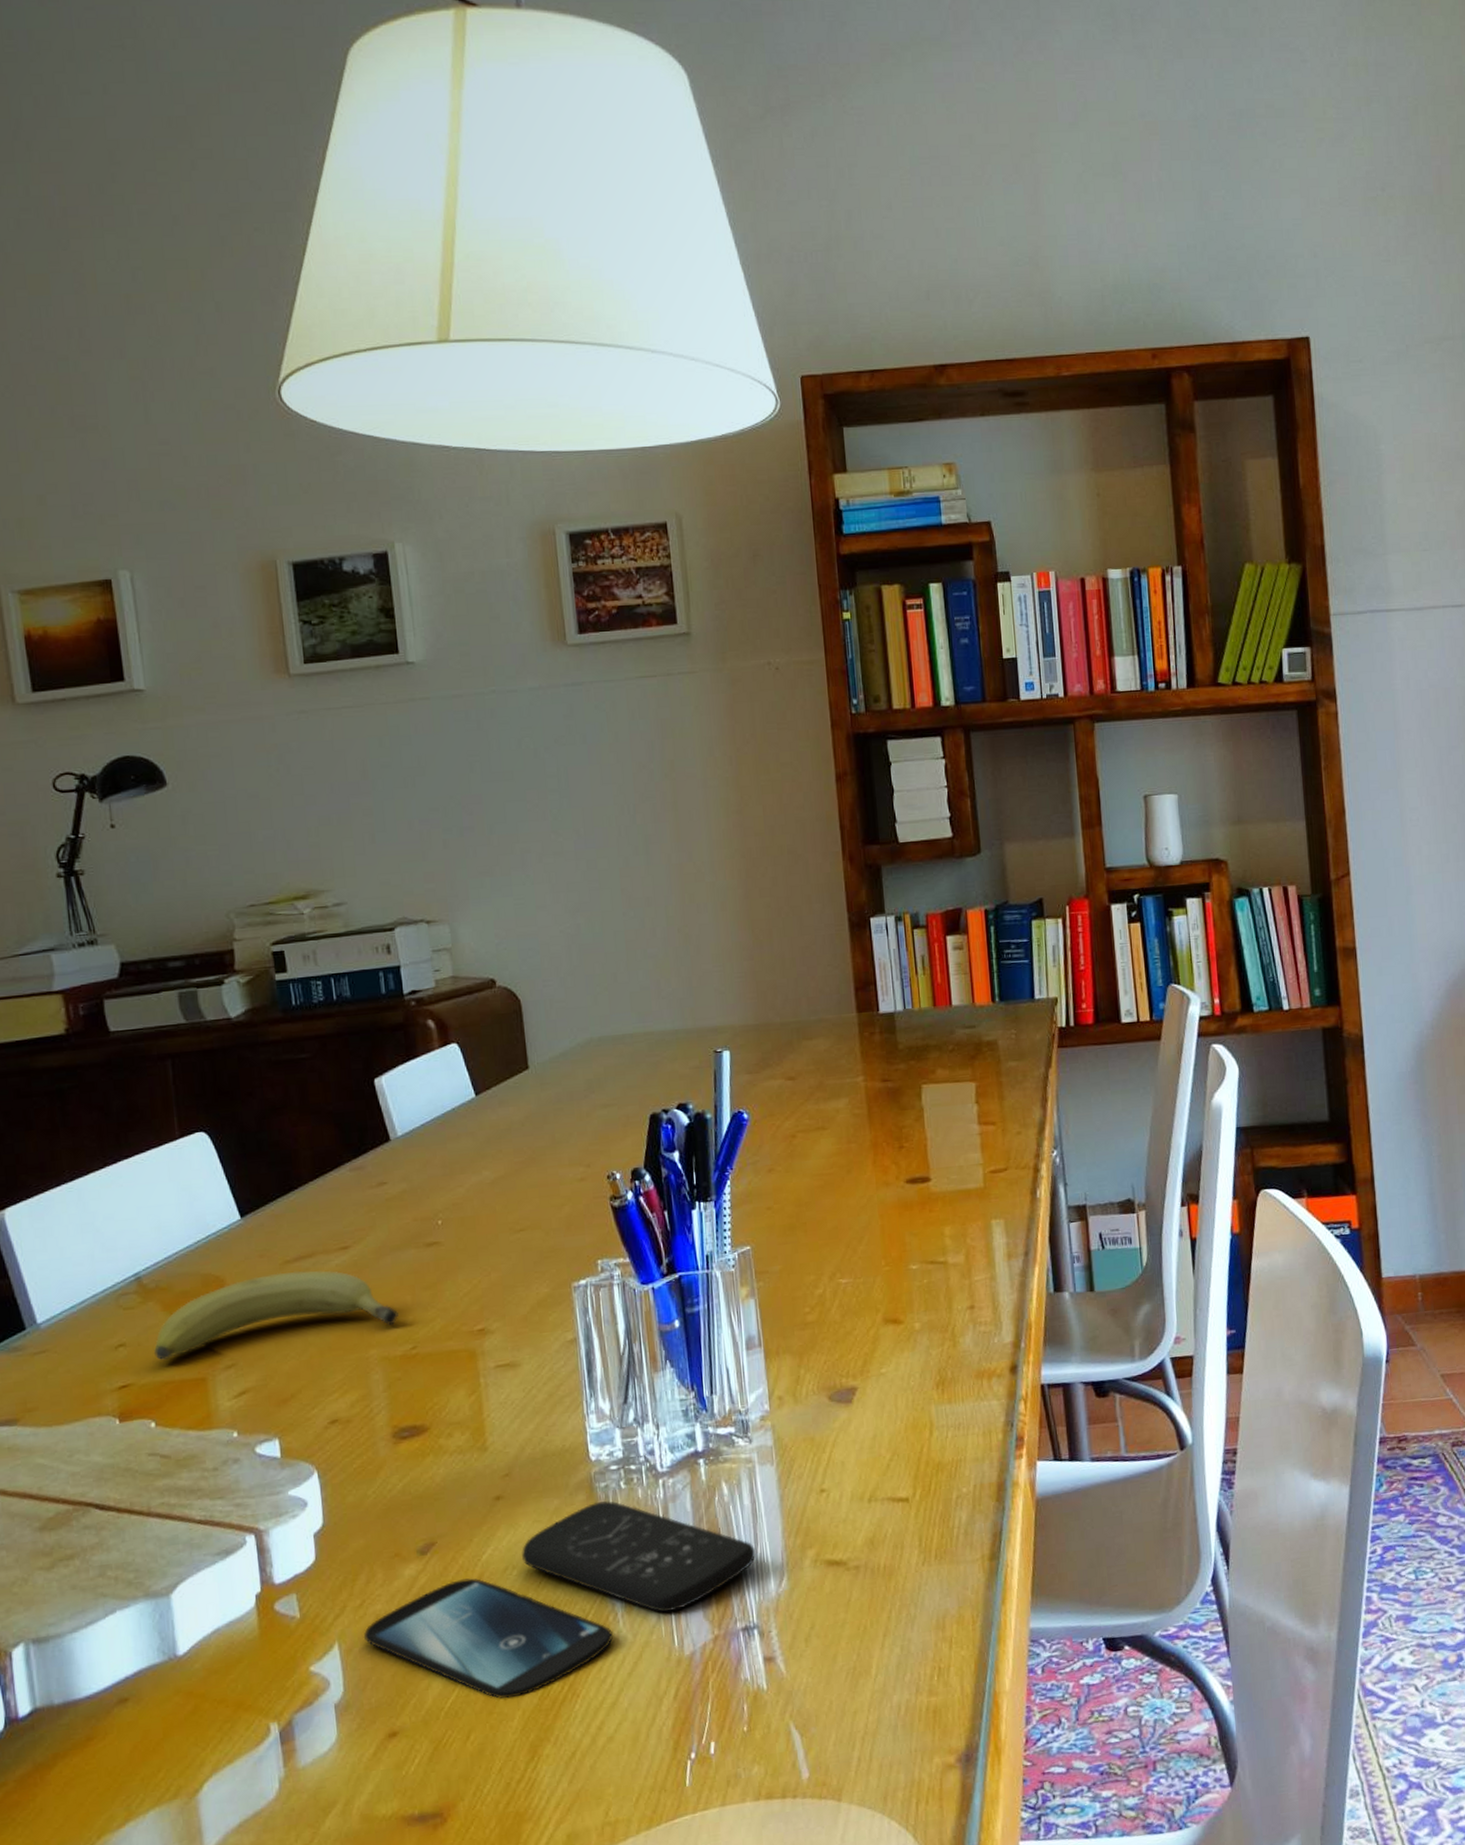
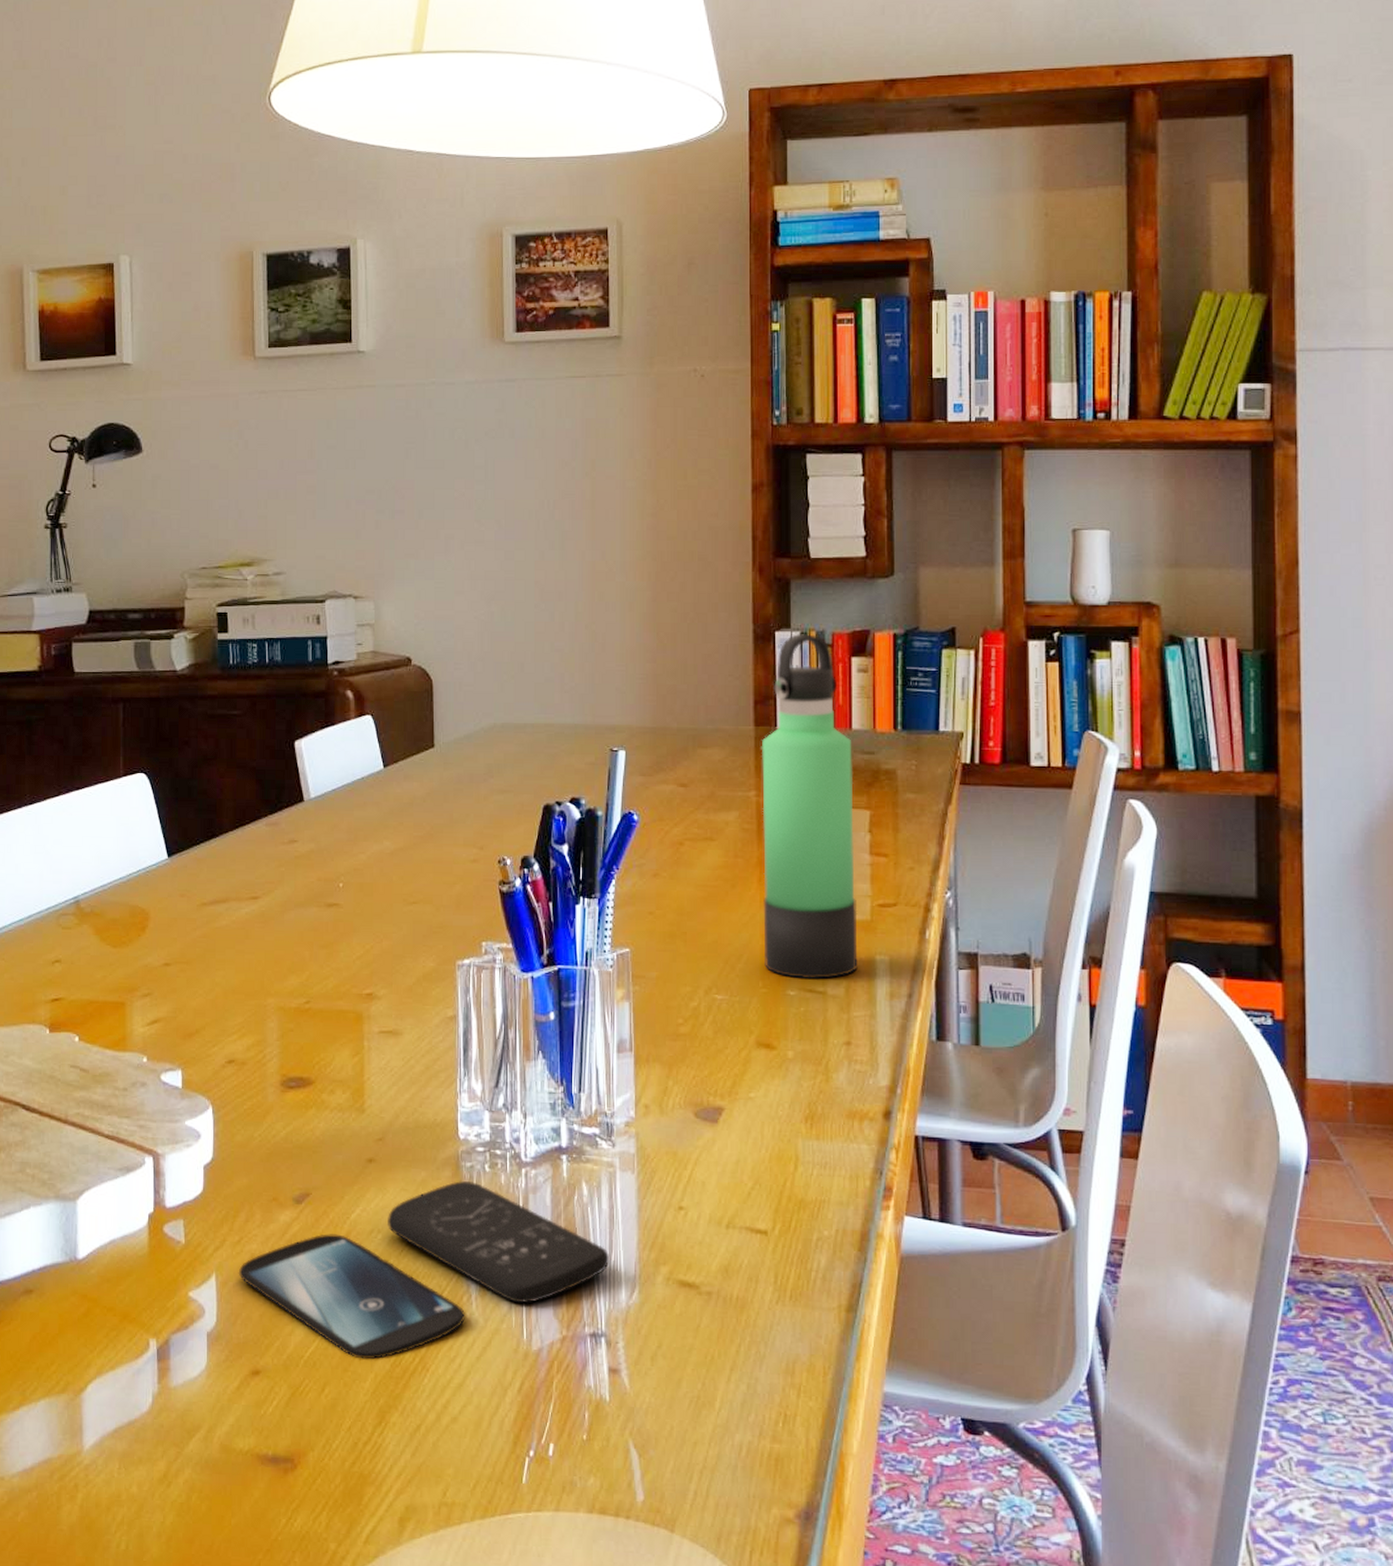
fruit: present [154,1270,400,1360] -> none [84,913,297,980]
thermos bottle: none [865,917,975,1253] -> present [761,633,858,980]

